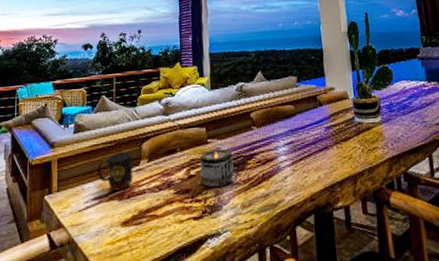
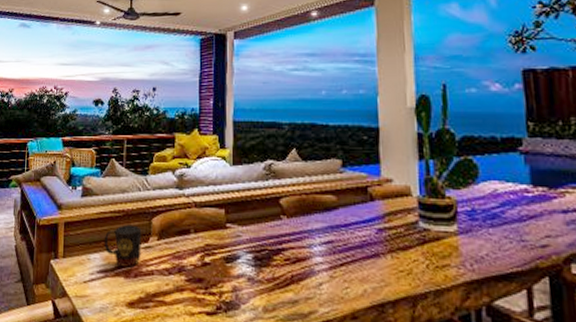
candle holder: present [200,148,234,187] -> none [216,236,256,282]

